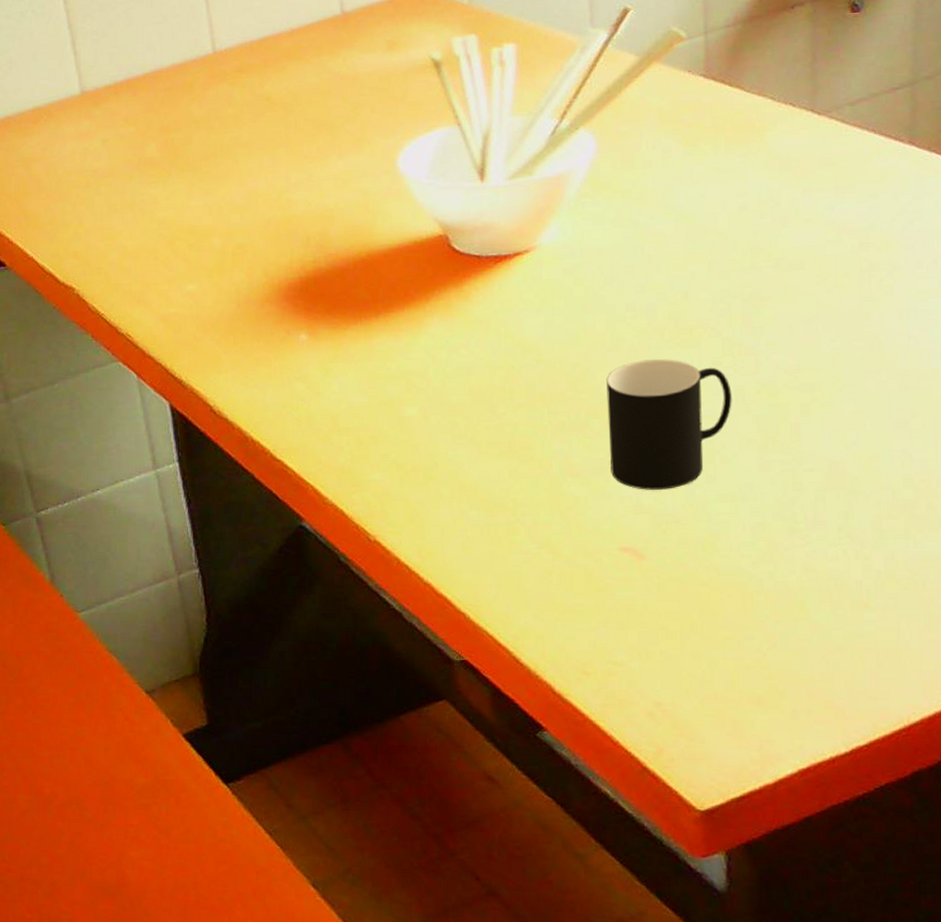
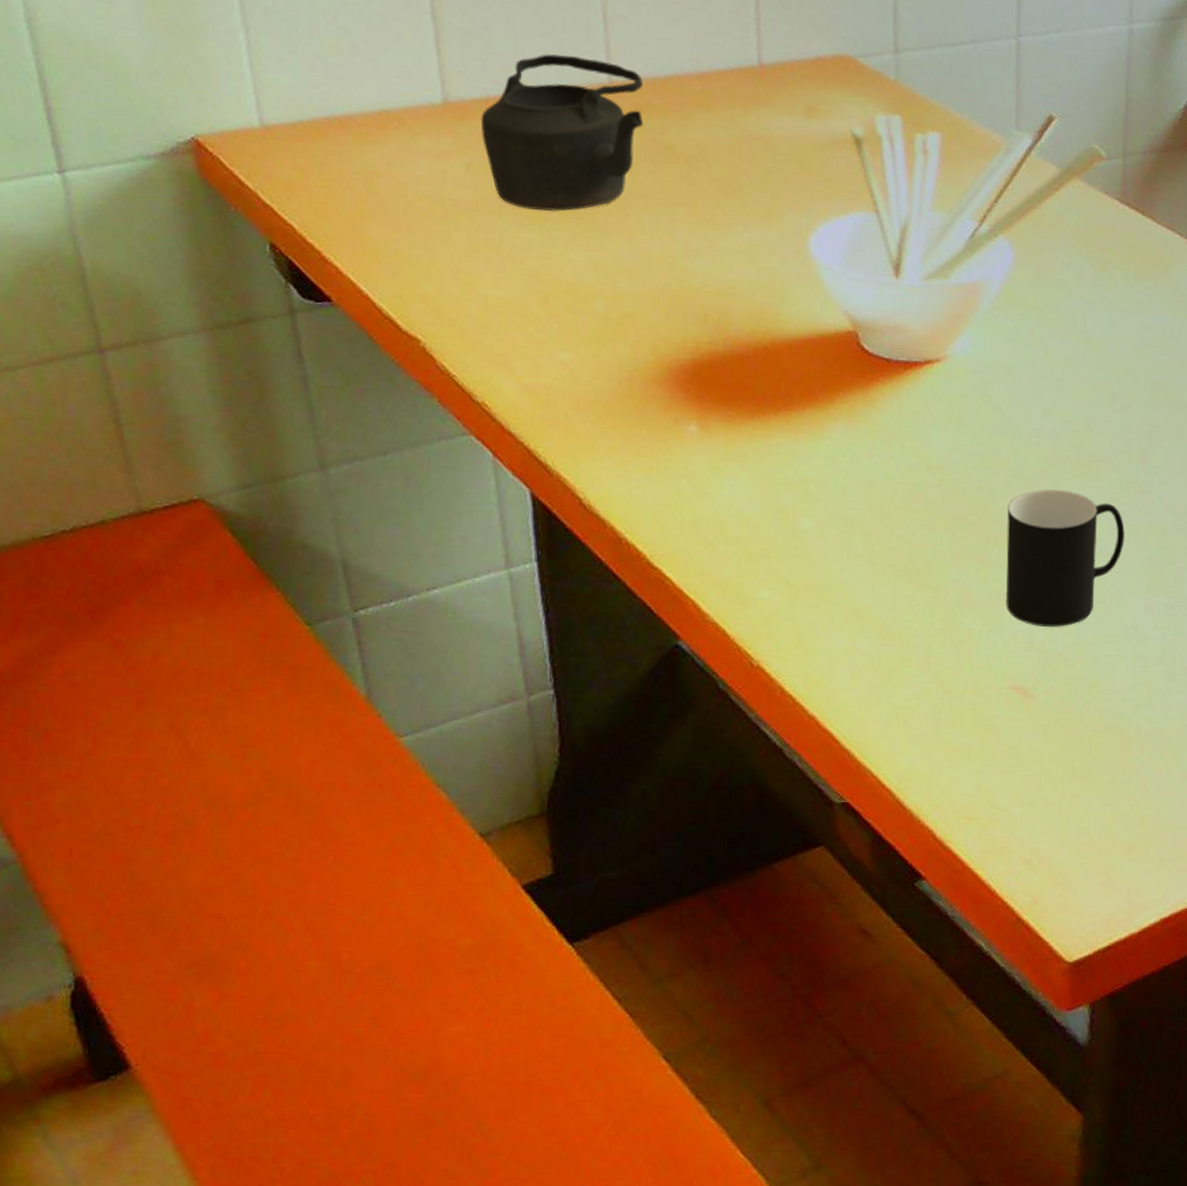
teapot: none [111,35,245,169] -> present [480,54,644,212]

